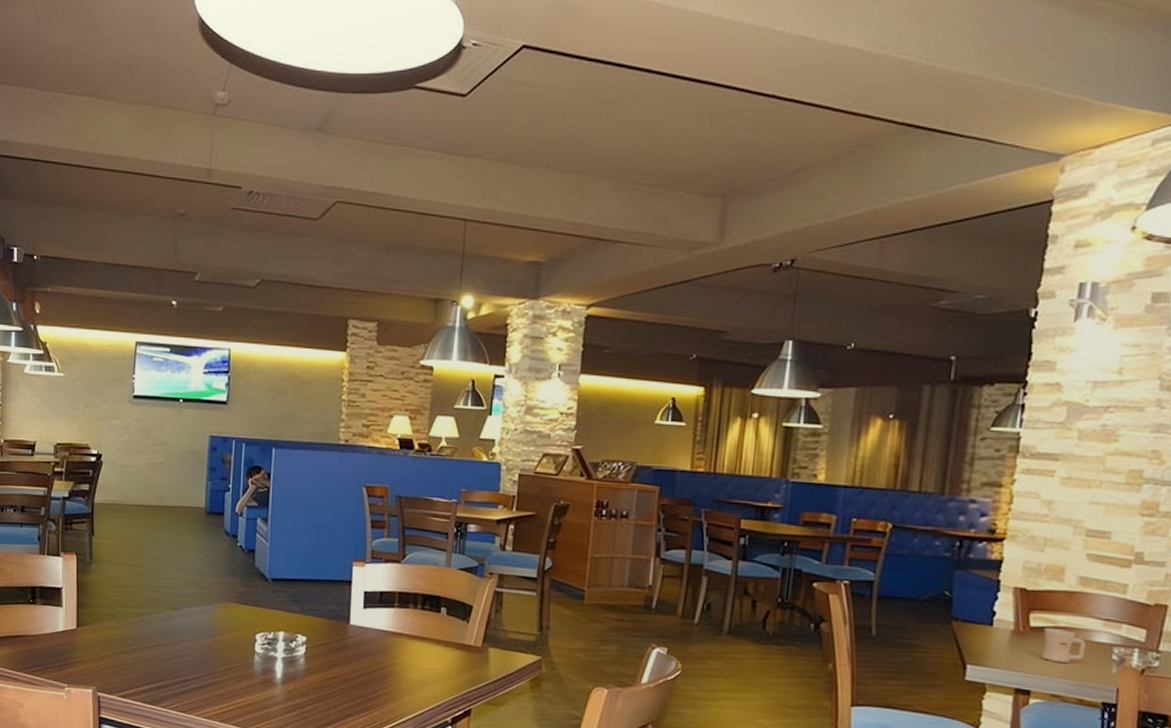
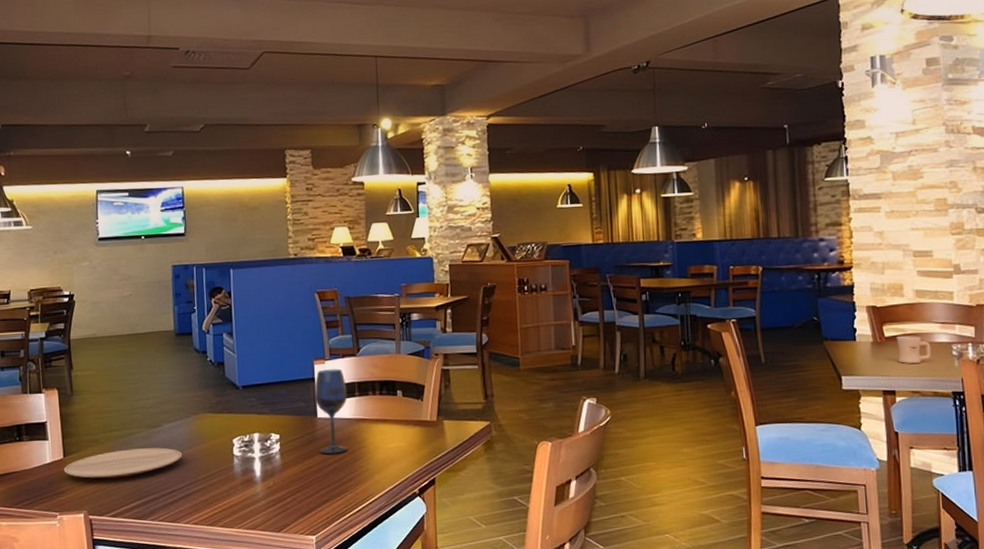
plate: none [75,628,201,658] -> present [63,447,182,479]
wineglass: none [348,573,386,667] -> present [314,369,347,455]

